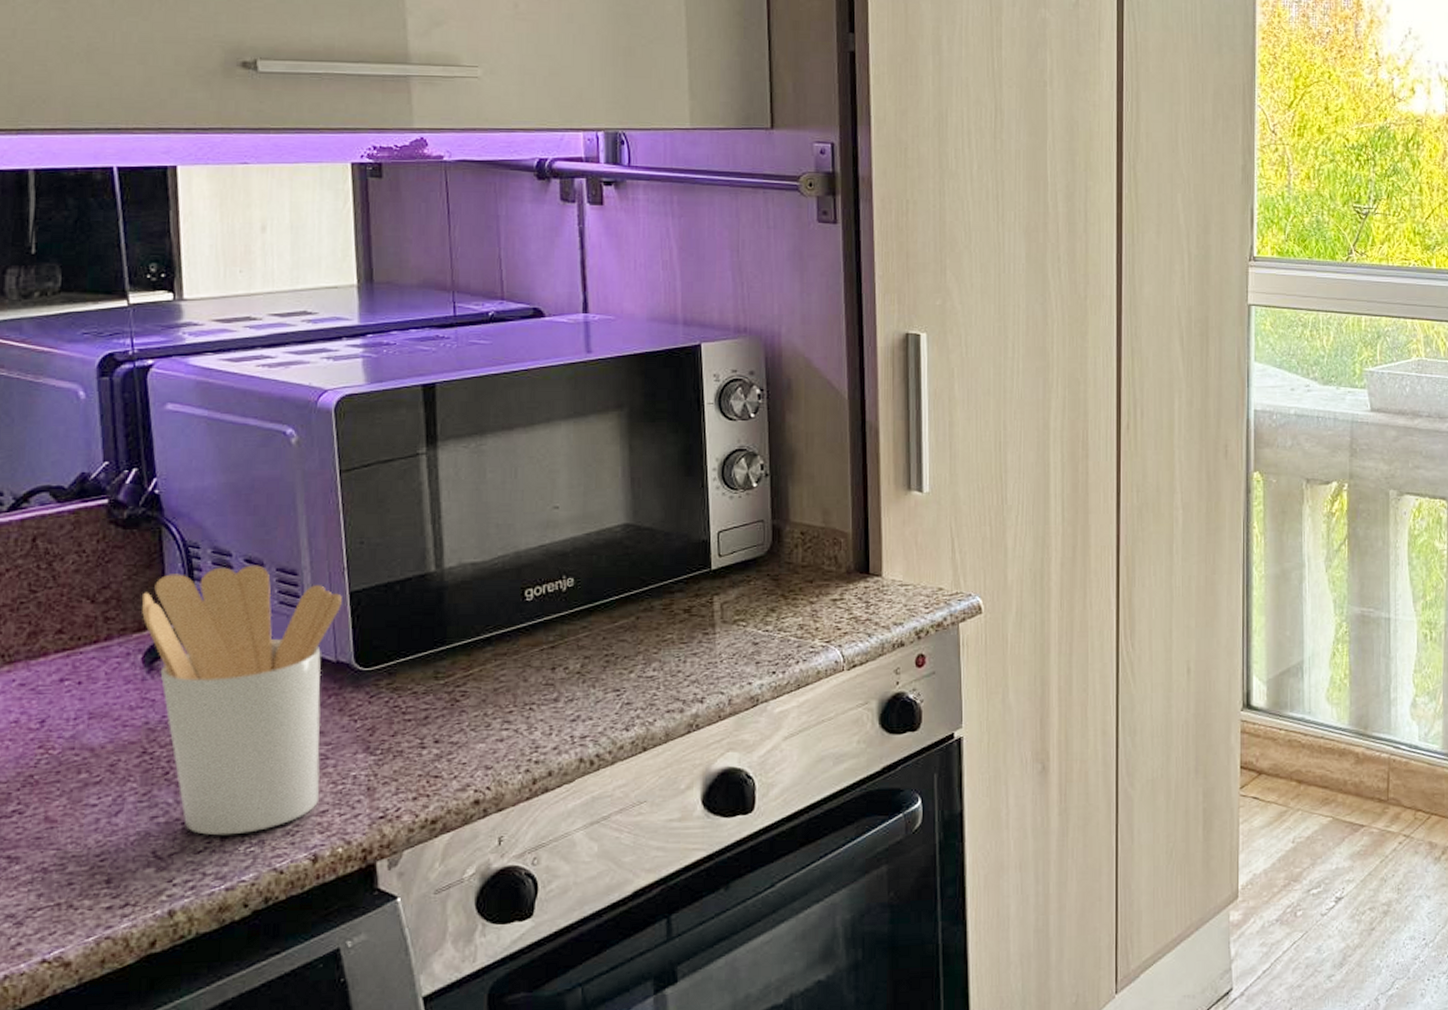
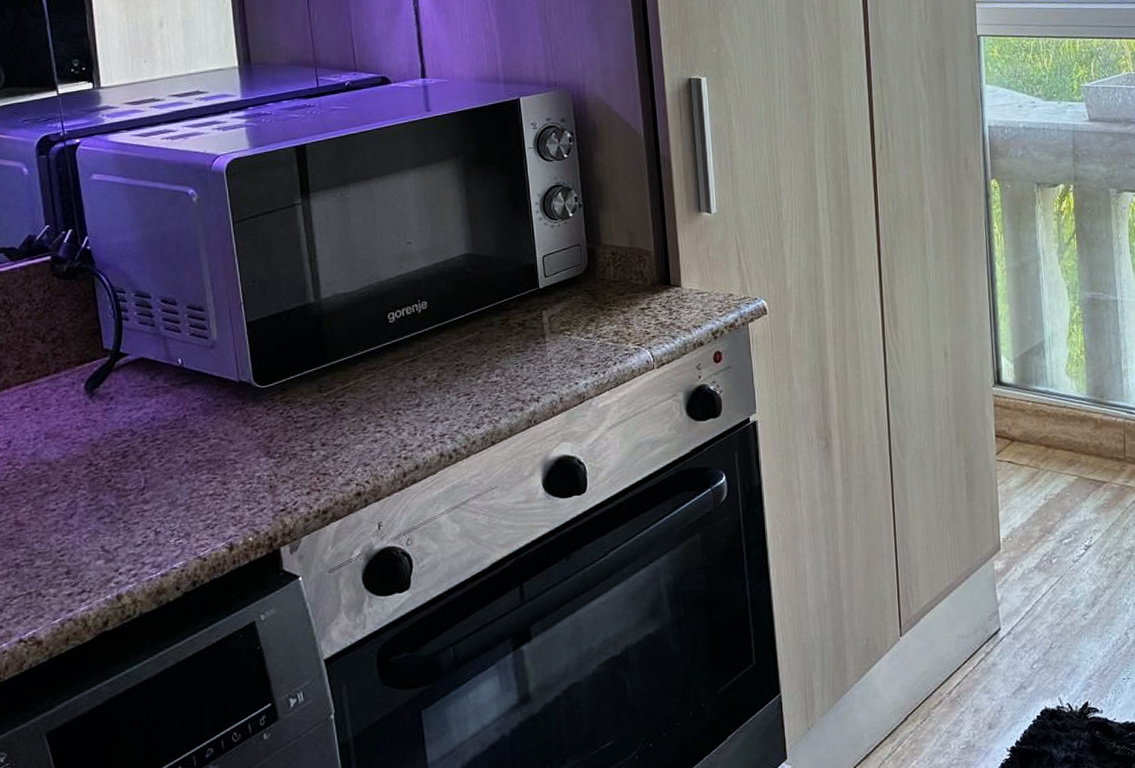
utensil holder: present [141,565,342,836] -> none [81,304,241,531]

